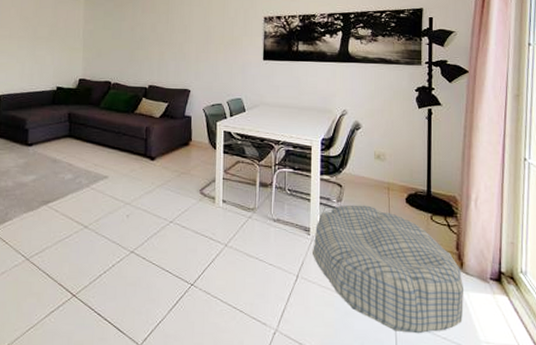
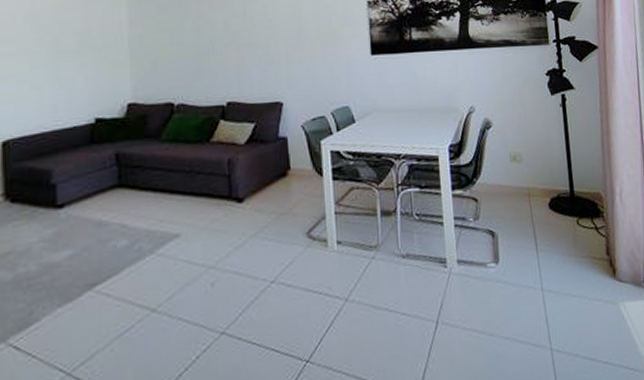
dog bed: present [313,205,464,334] -> none [452,219,622,367]

